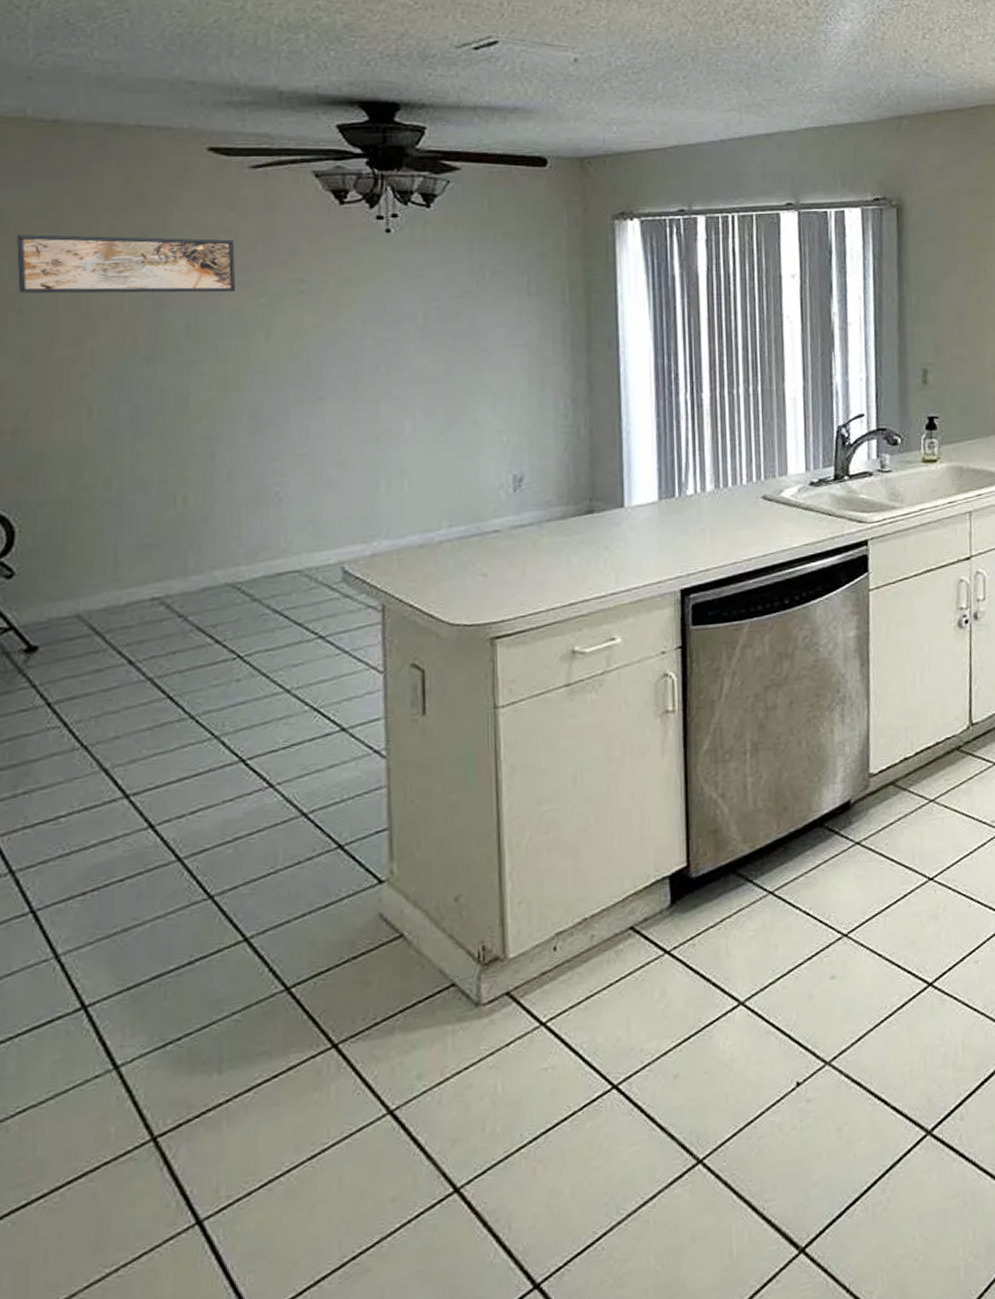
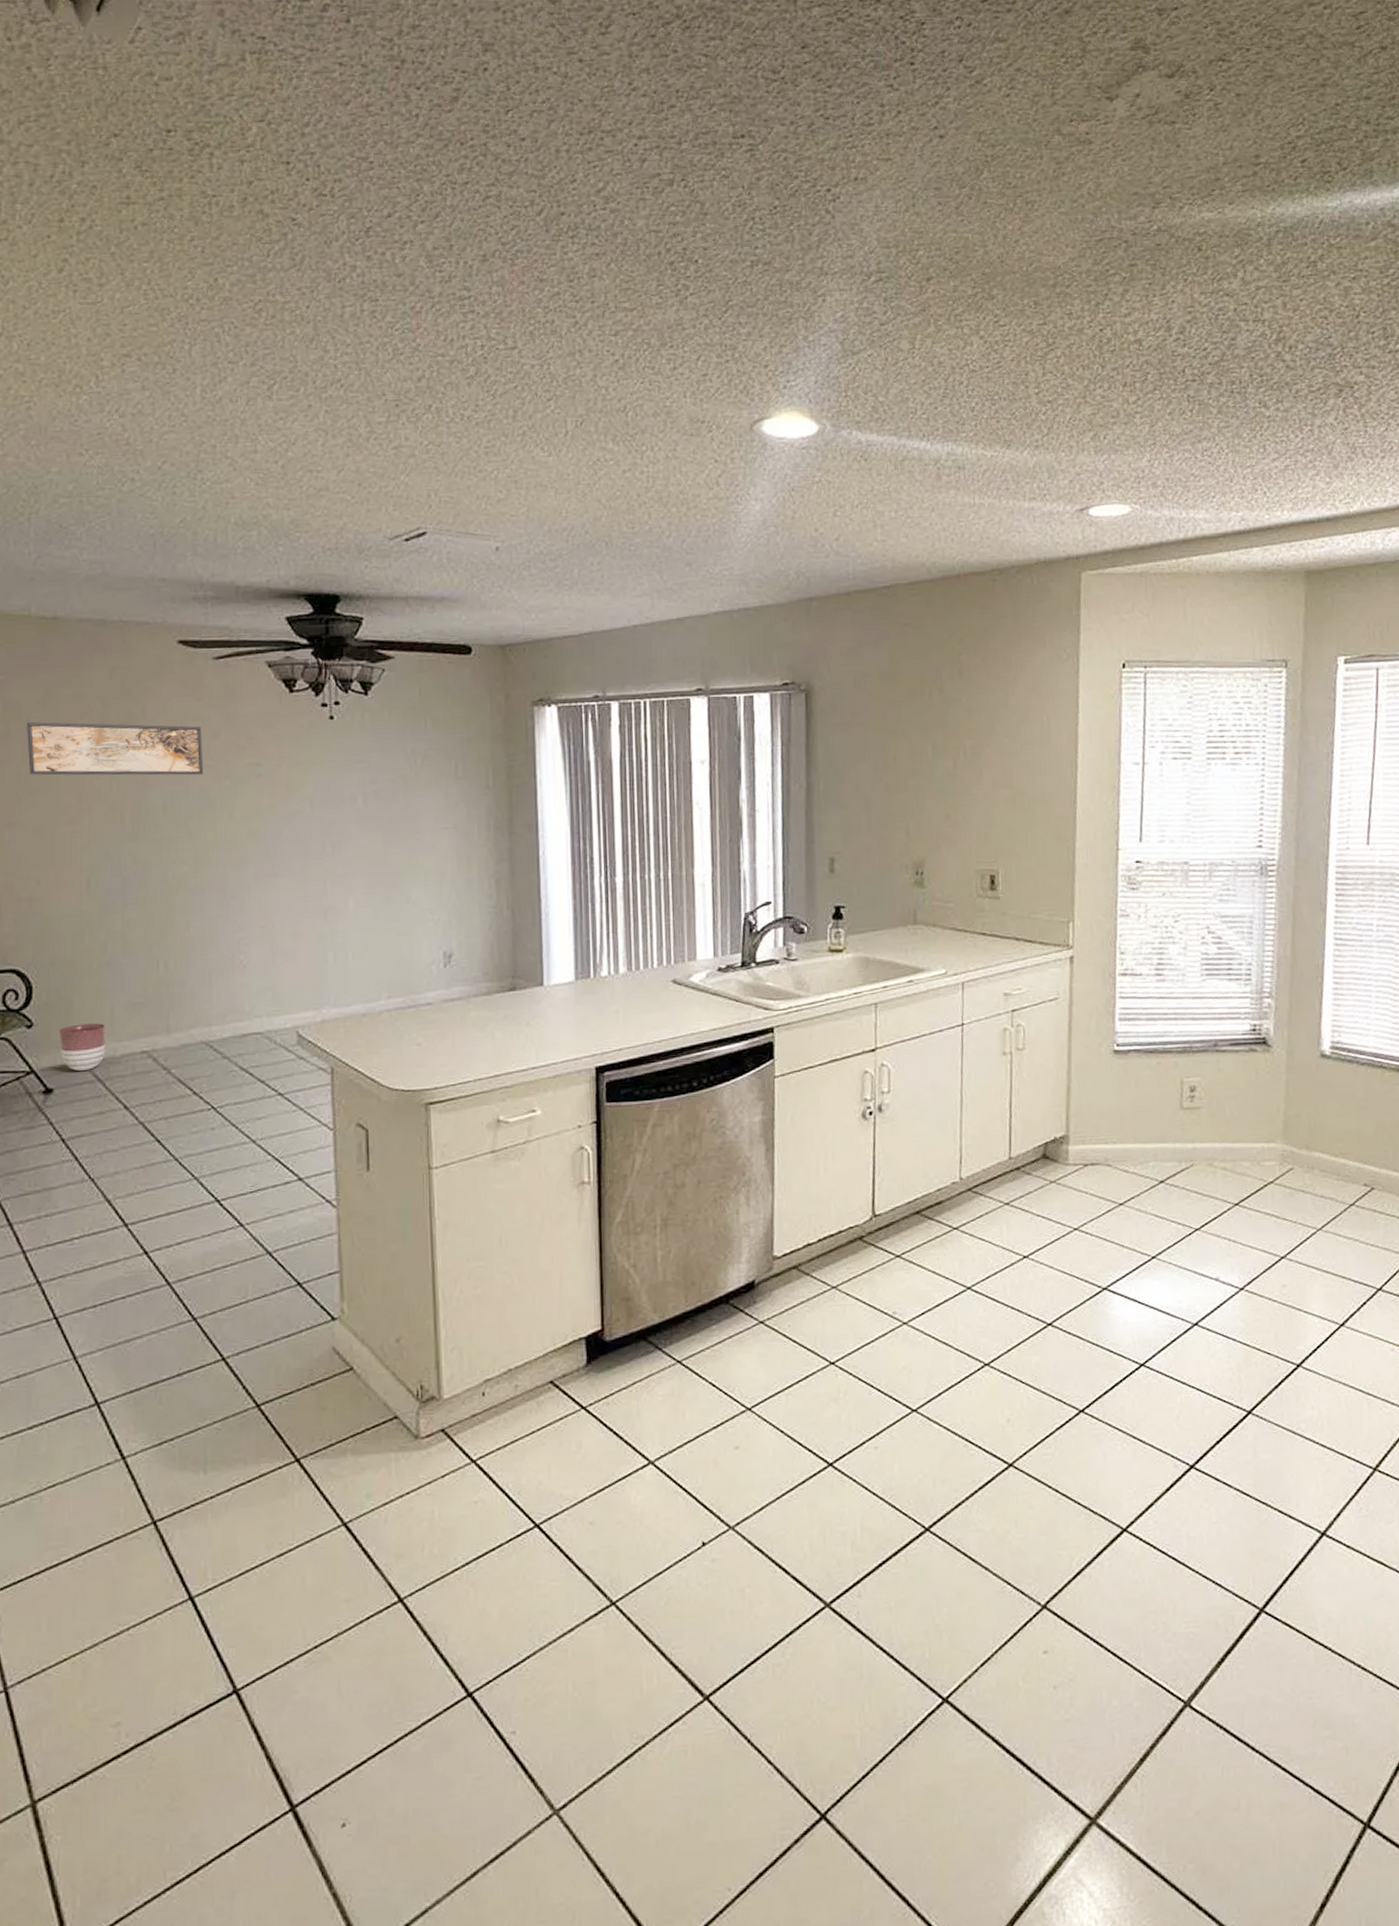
planter: none [46,568,107,625] -> present [58,1023,105,1072]

